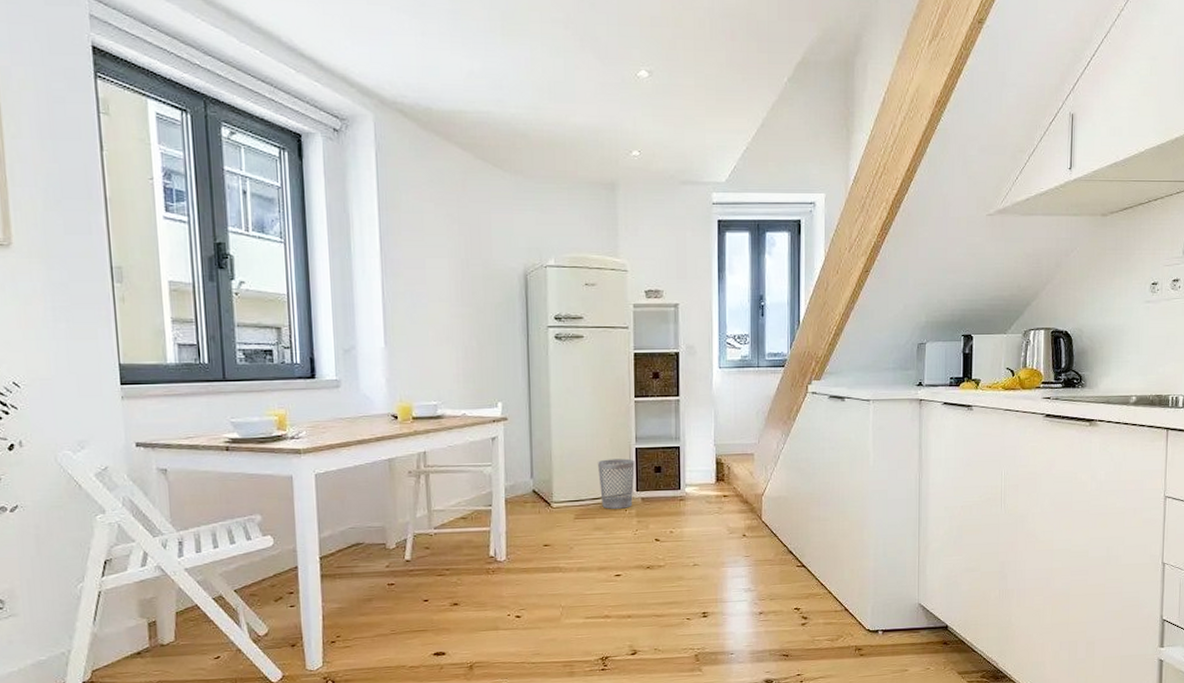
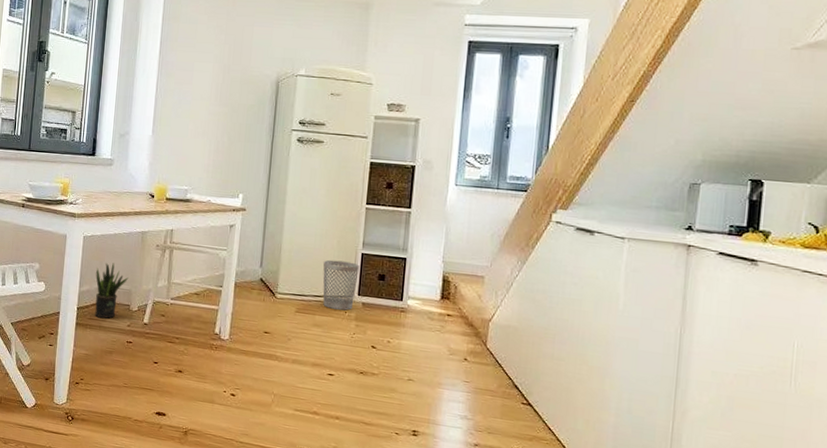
potted plant: none [337,499,380,564] -> present [95,263,129,319]

